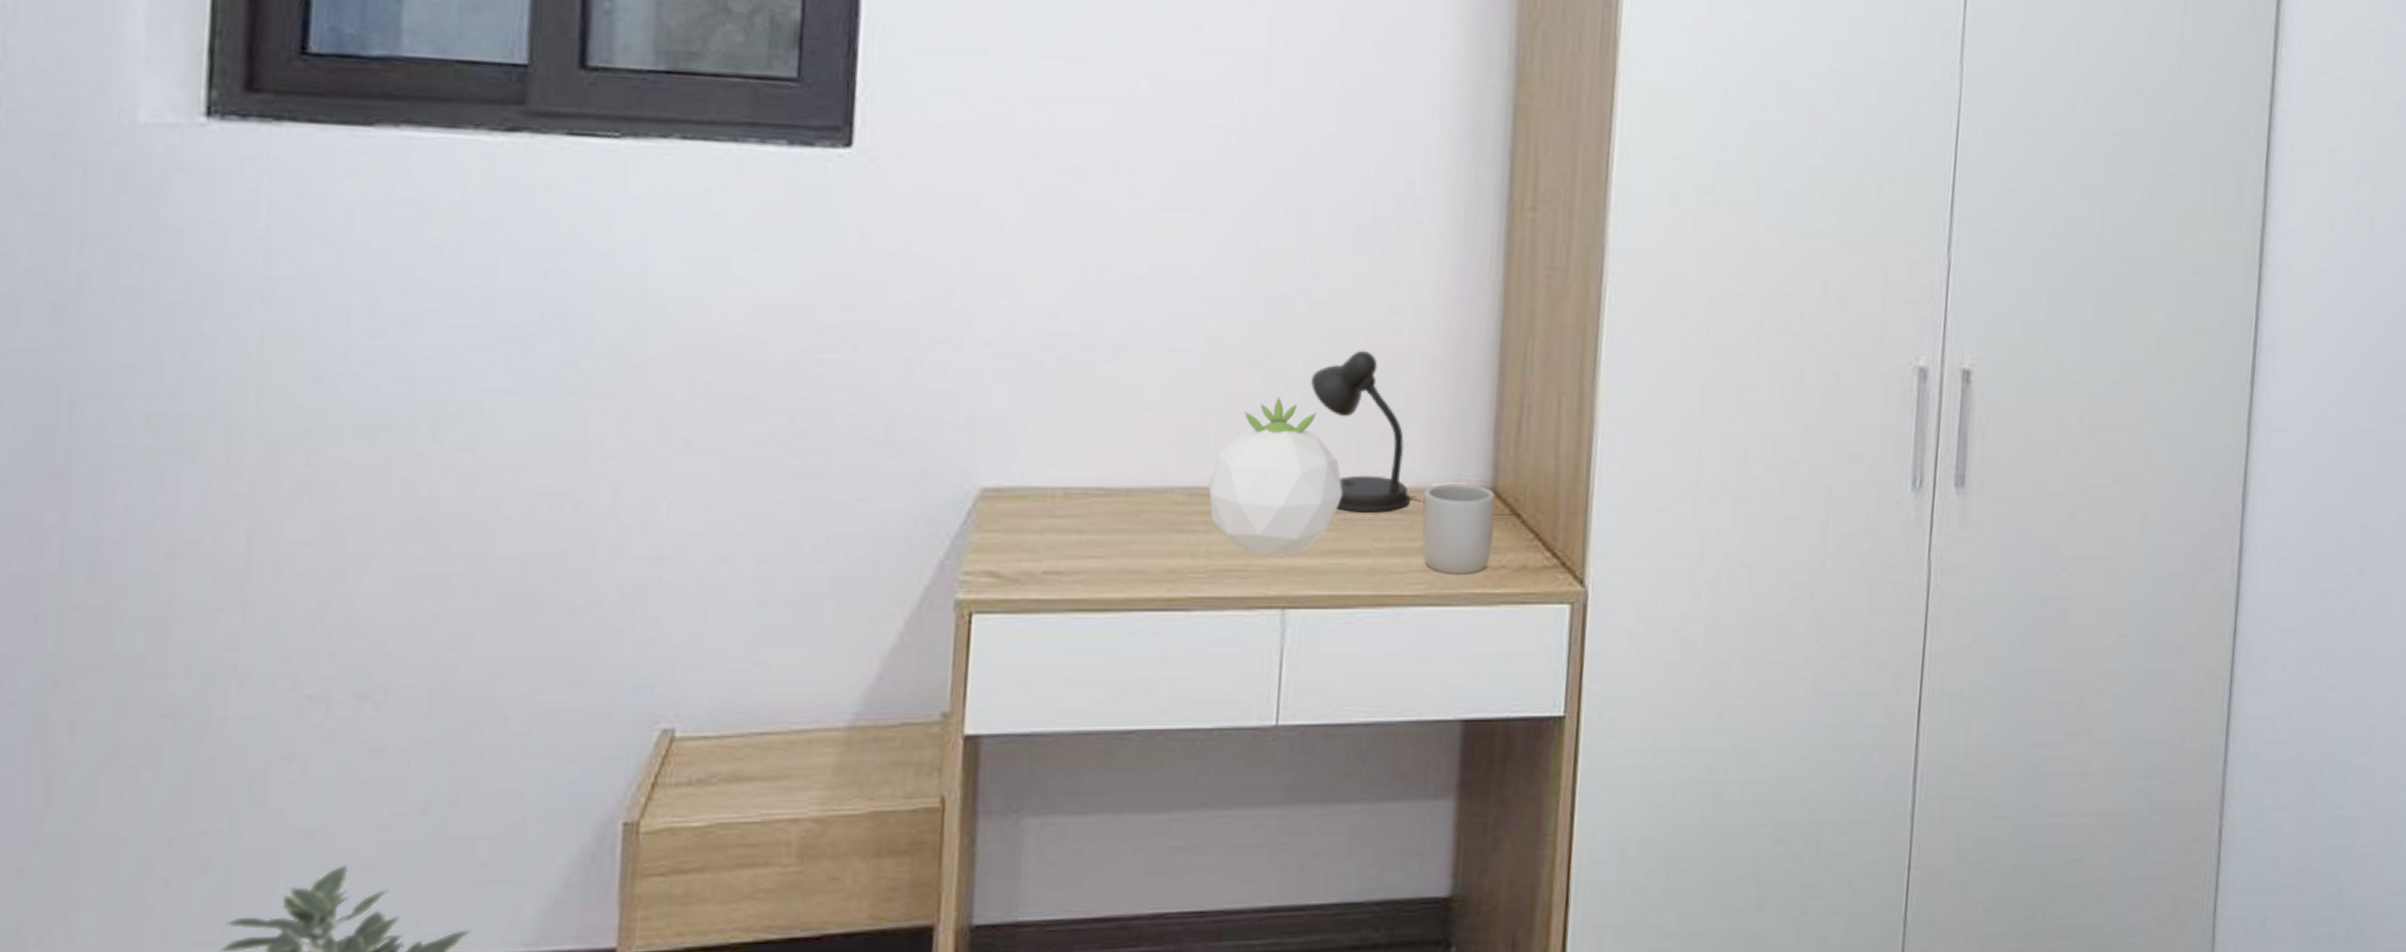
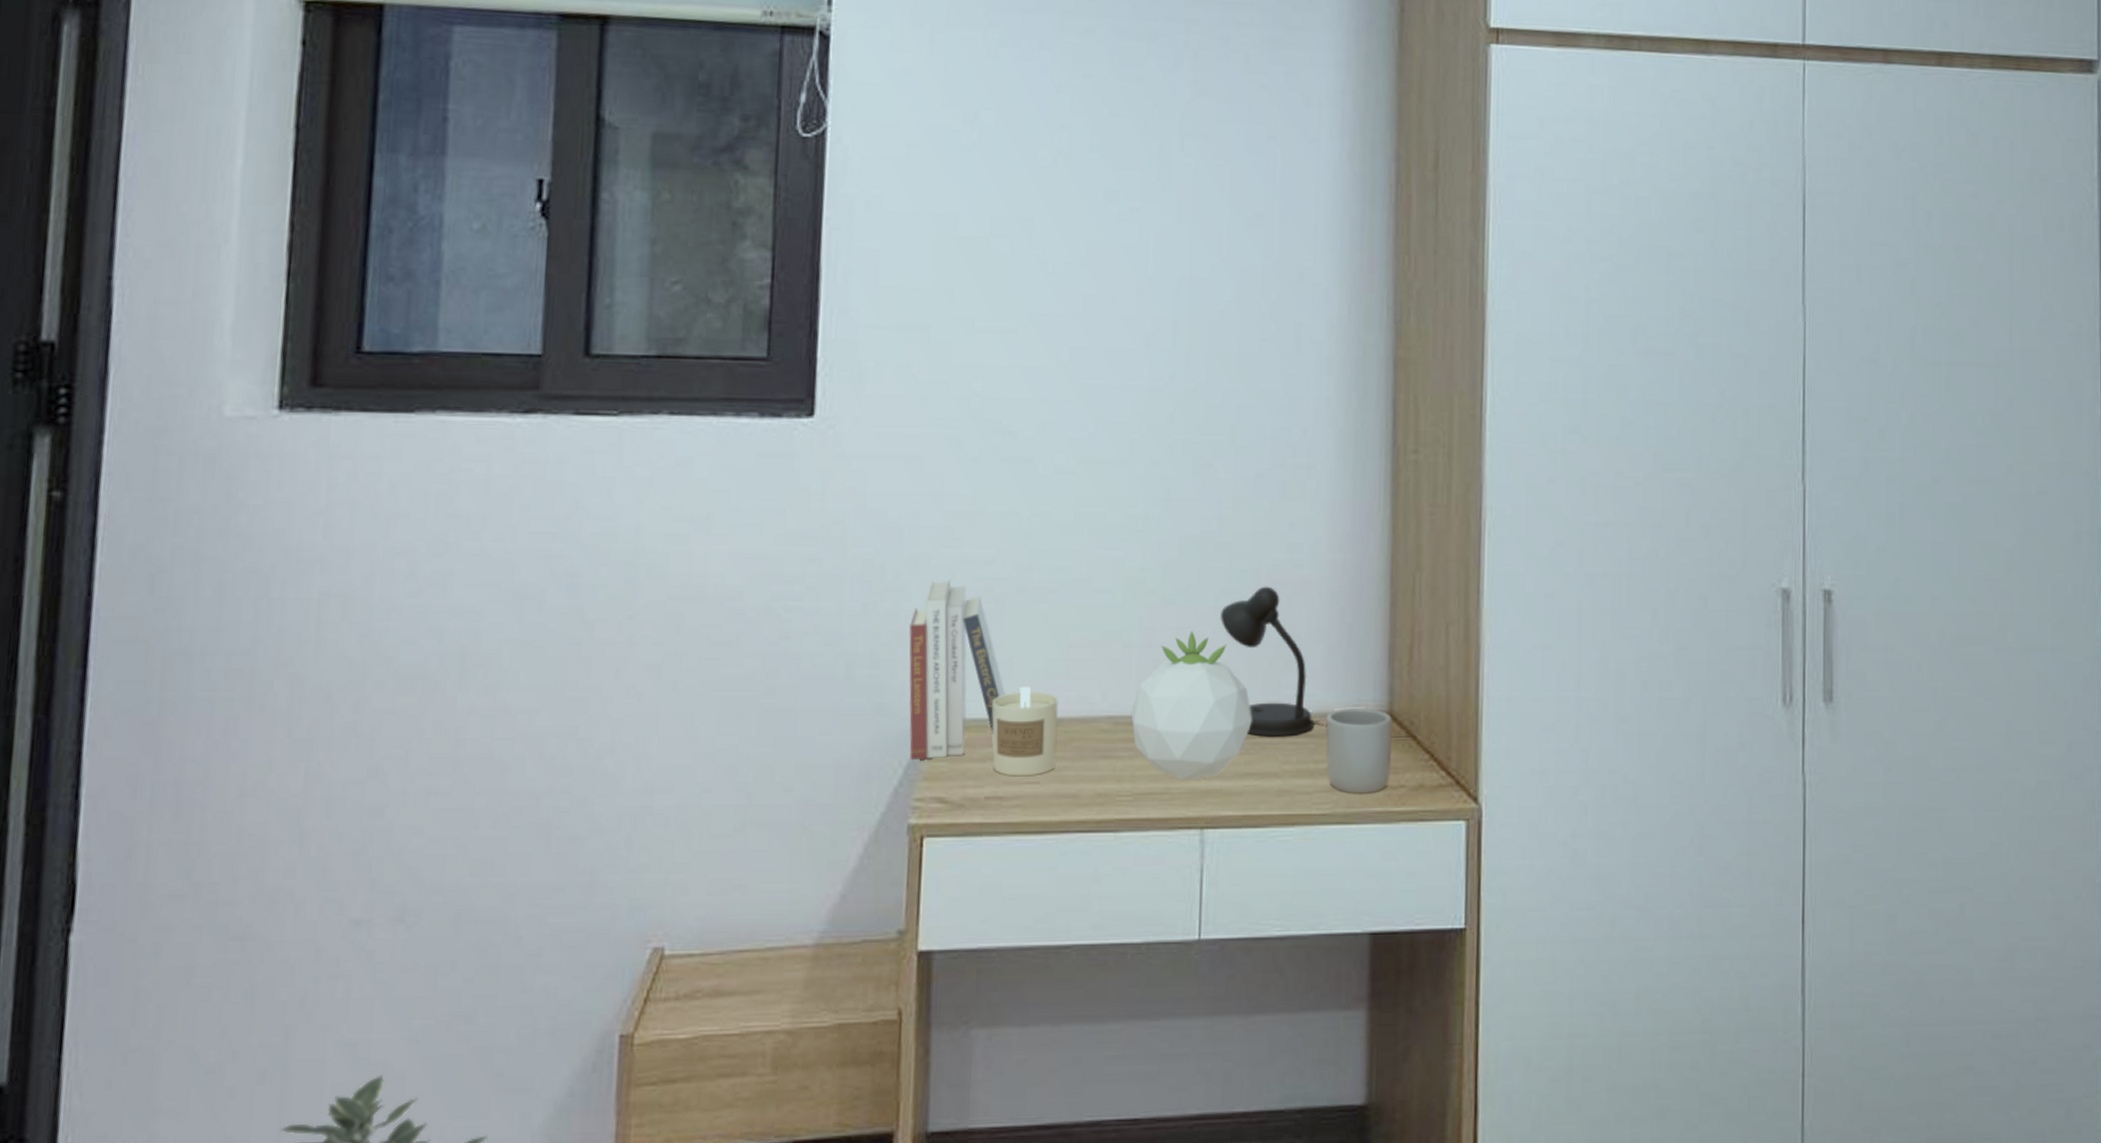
books: none [958,334,1068,531] -> present [909,580,1006,761]
candle: none [1051,452,1128,550] -> present [991,686,1059,777]

